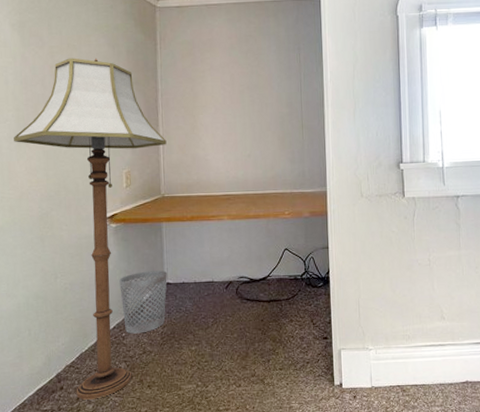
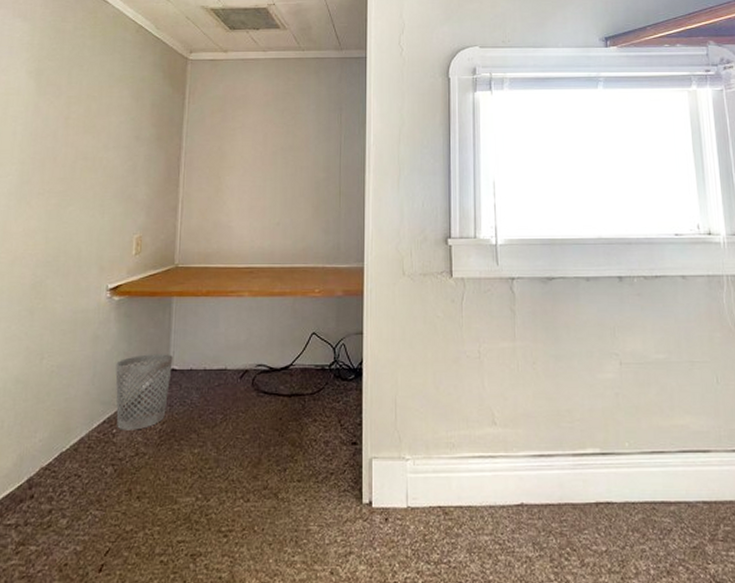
floor lamp: present [14,58,167,400] -> none [14,109,186,513]

